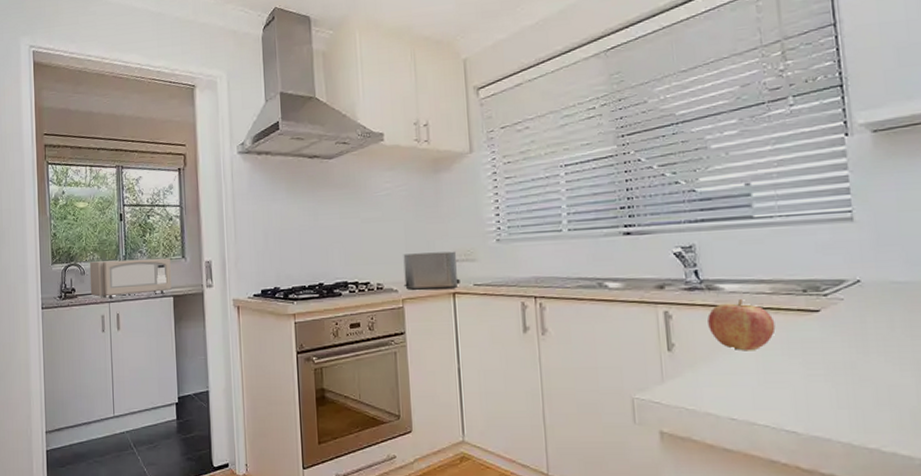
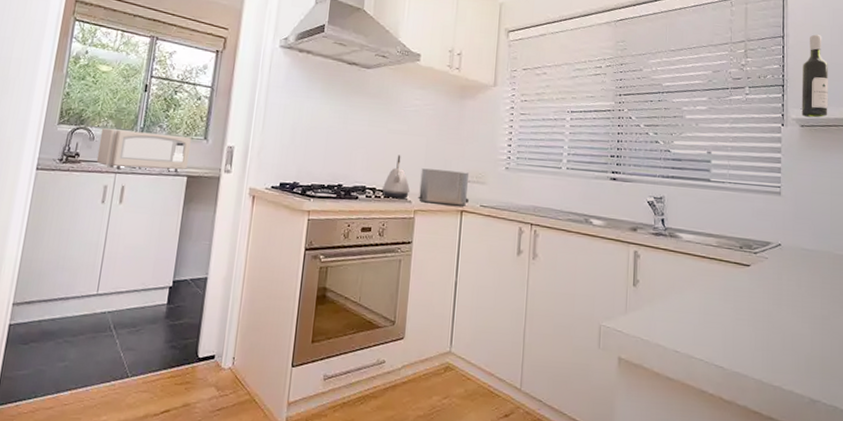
kettle: none [364,244,395,291] -> present [381,155,410,200]
fruit: present [707,298,776,351] -> none [667,247,717,294]
bottle: none [867,11,912,119] -> present [801,34,828,118]

